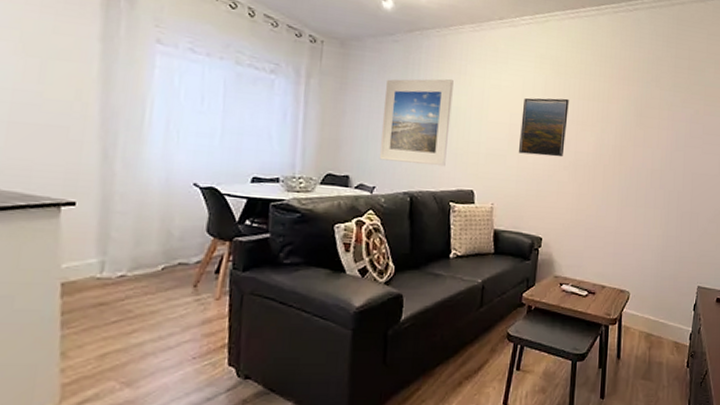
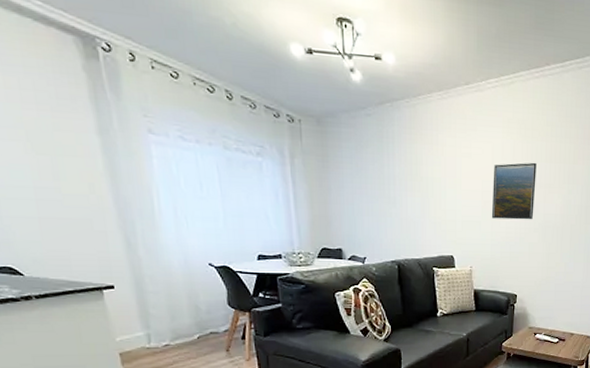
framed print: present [379,79,454,167] -> none [364,150,427,236]

